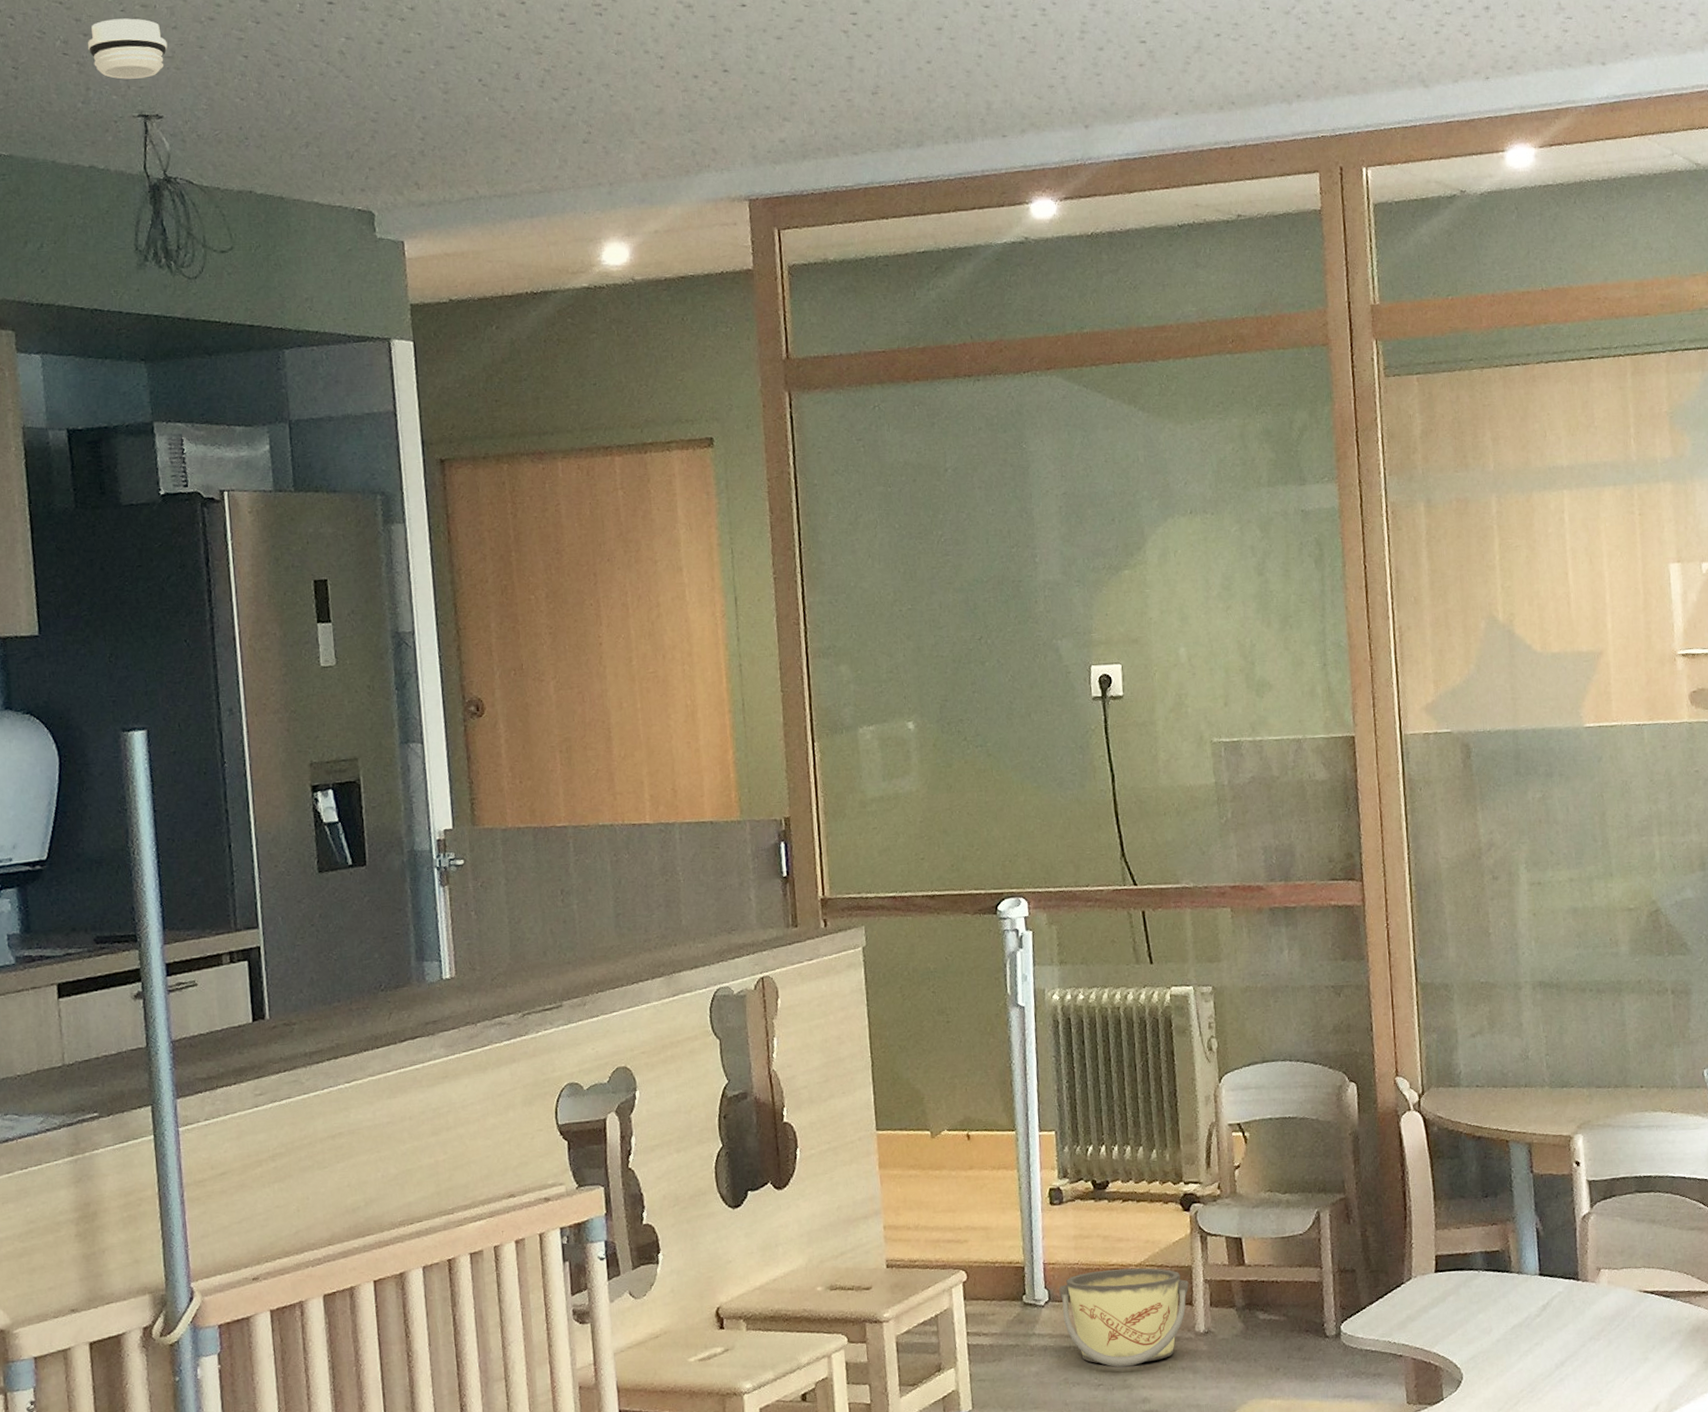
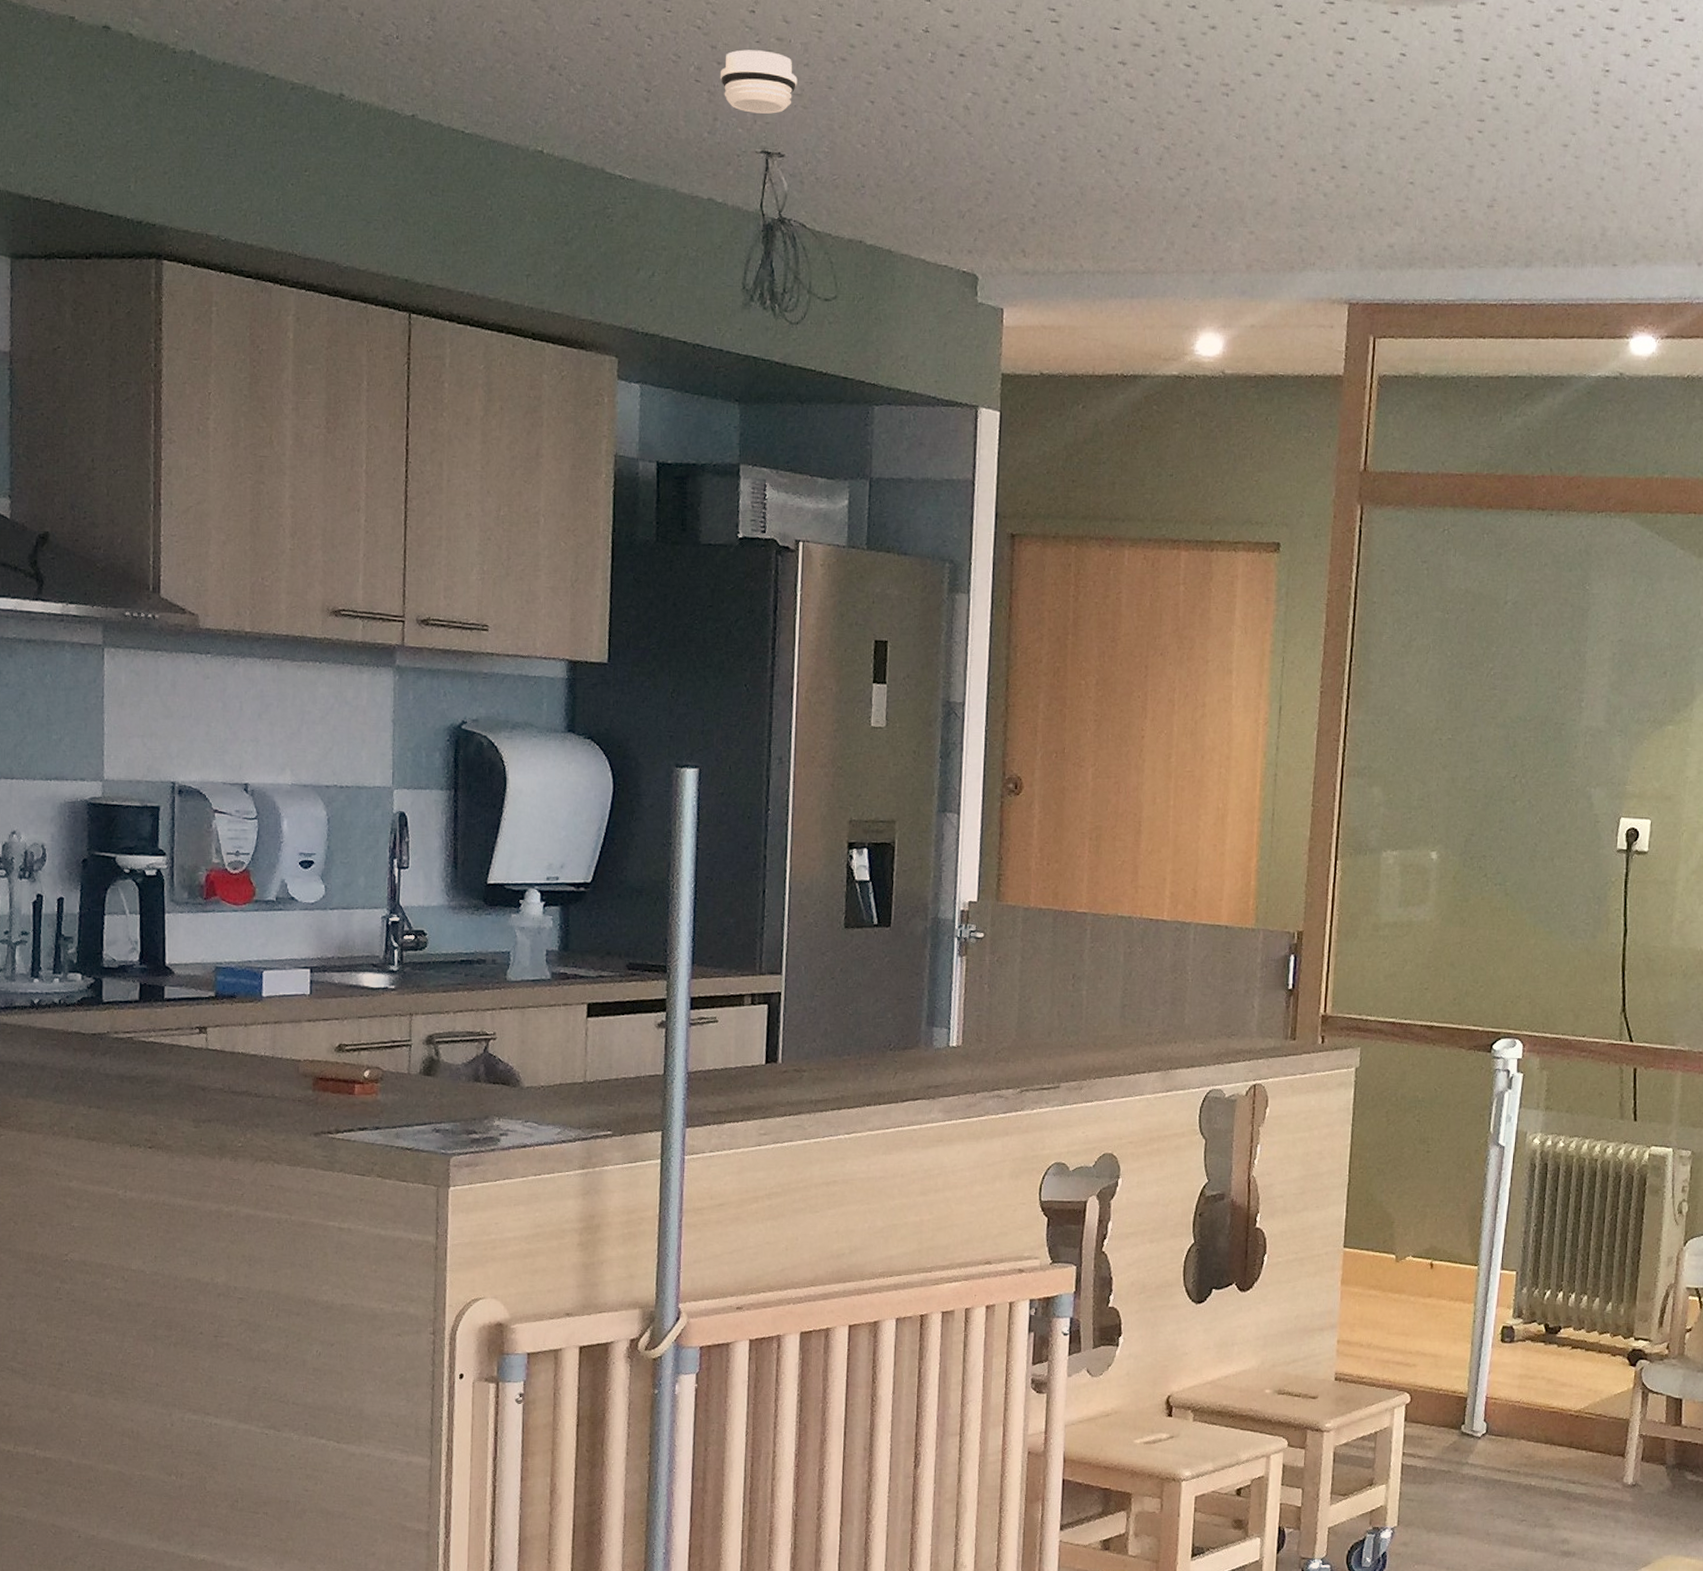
bucket: present [1059,1268,1189,1367] -> none [1497,1411,1624,1507]

